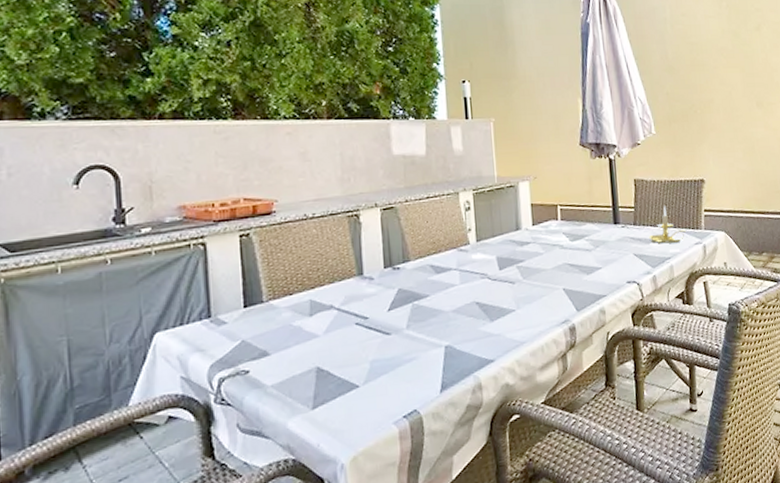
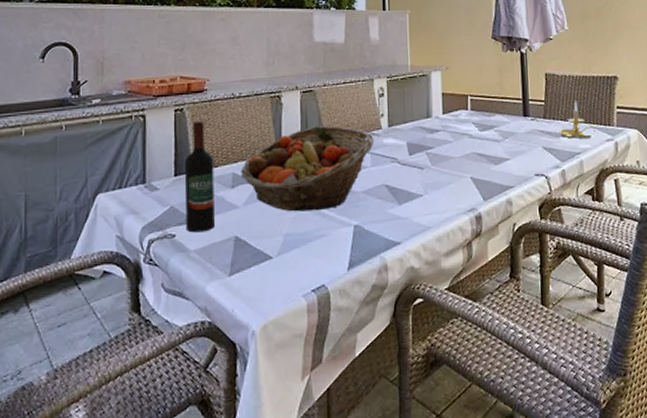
wine bottle: none [254,247,293,367] -> present [184,122,214,233]
fruit basket: none [318,244,462,337] -> present [240,126,374,212]

